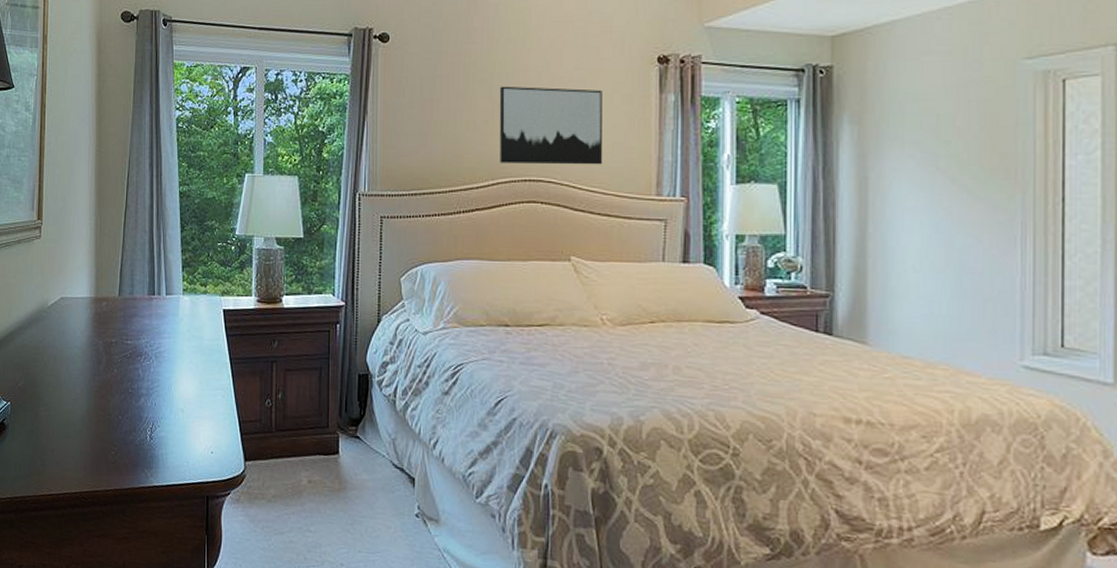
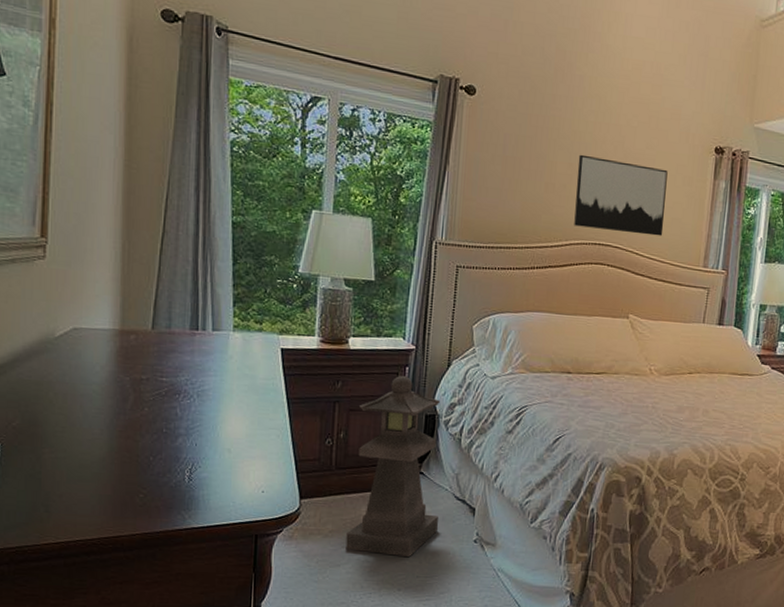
lantern: none [288,333,378,529] -> present [345,375,441,557]

